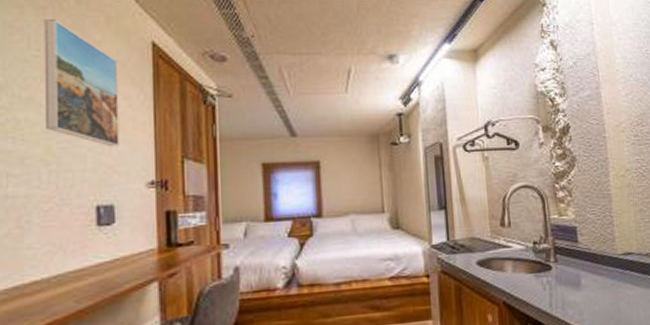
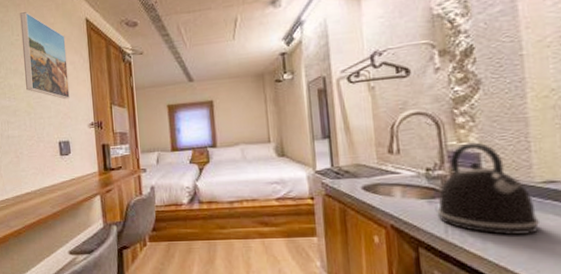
kettle: none [543,216,623,306] -> present [437,142,541,236]

